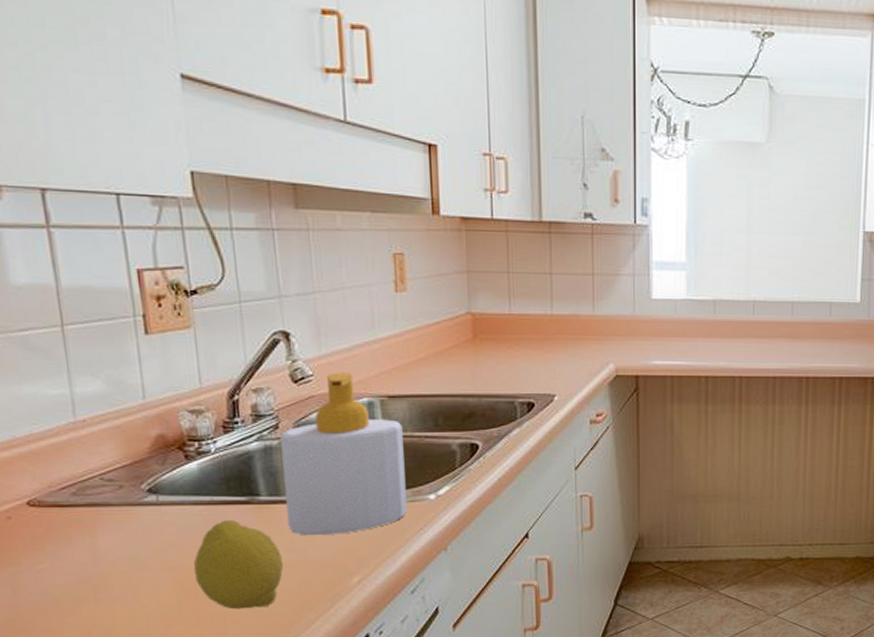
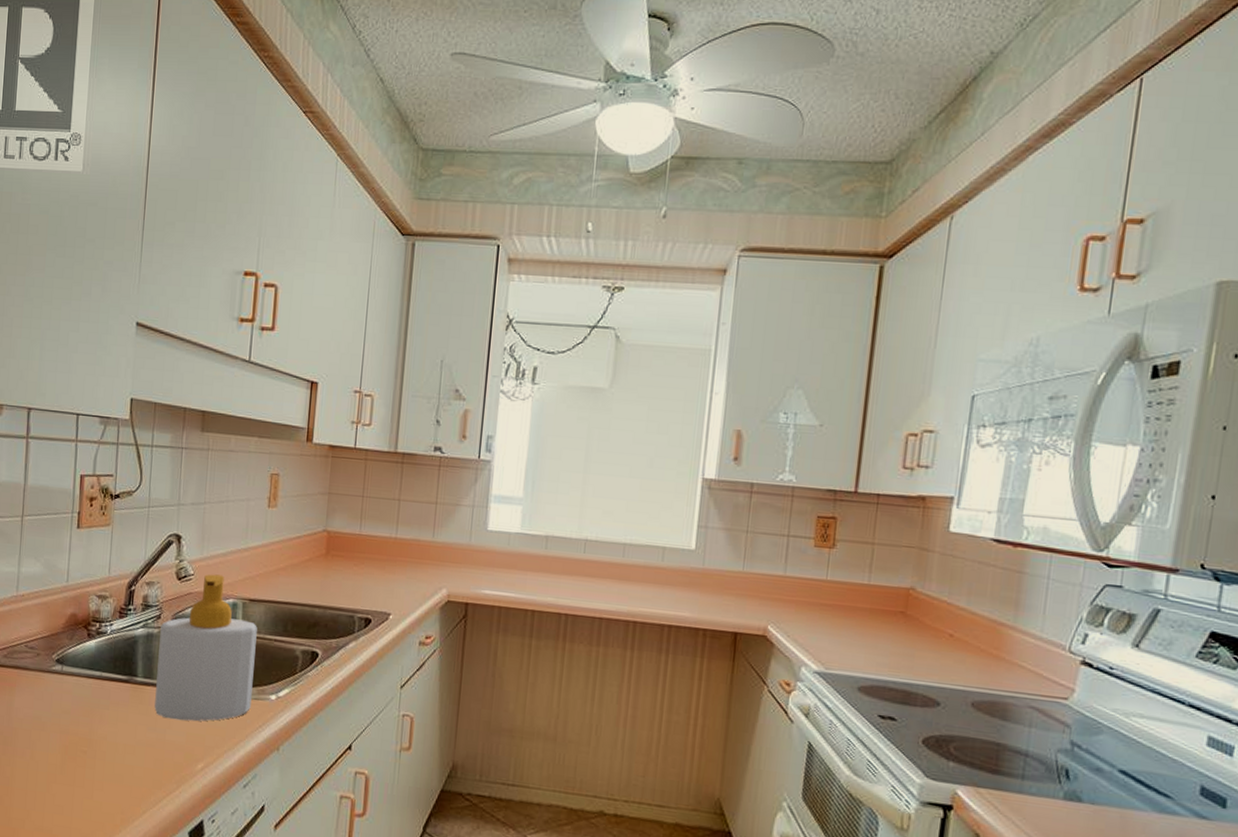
fruit: present [194,520,284,610] -> none [77,695,146,780]

